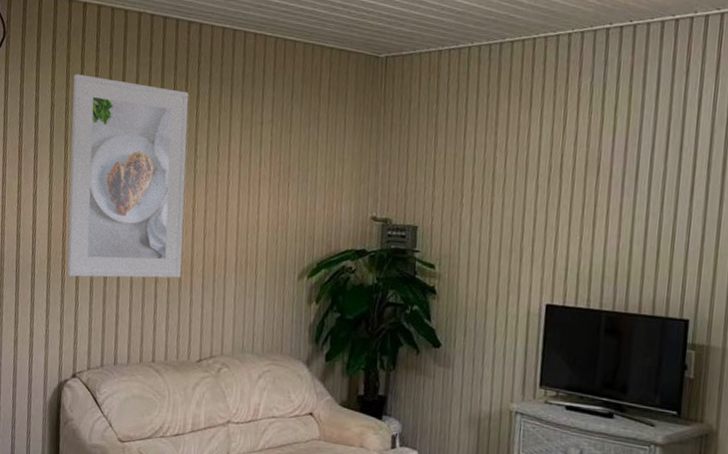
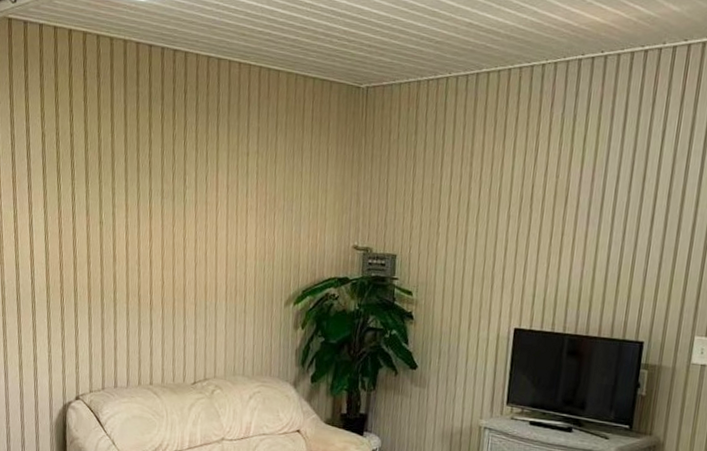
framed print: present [67,74,189,278] -> none [62,103,177,306]

